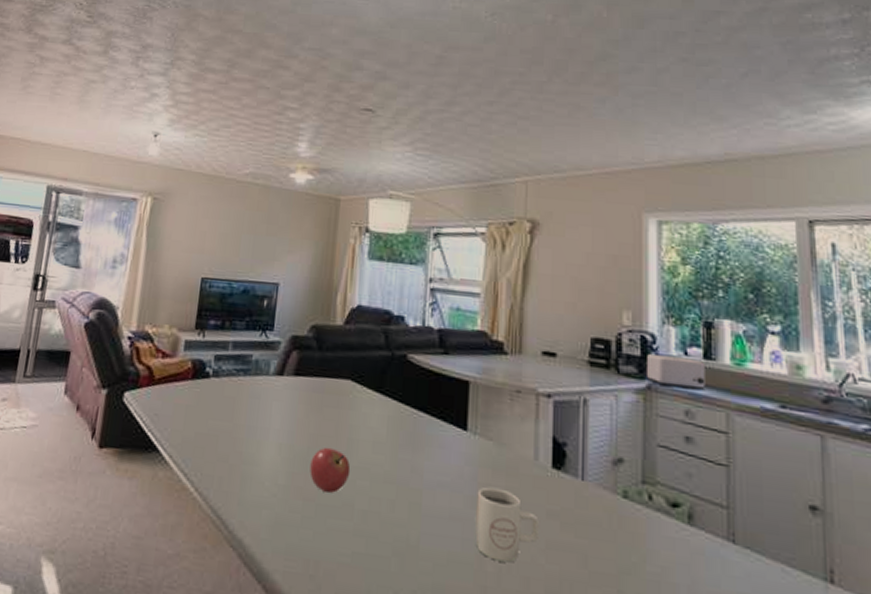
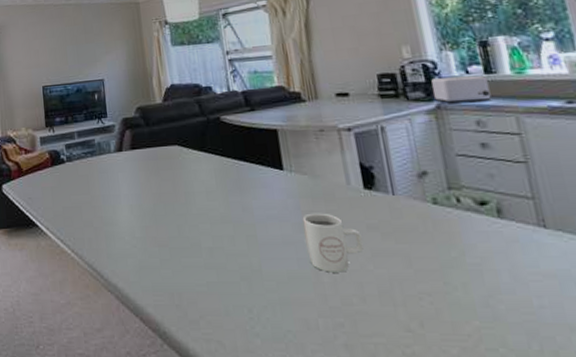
fruit: present [309,447,351,493] -> none [158,202,193,238]

